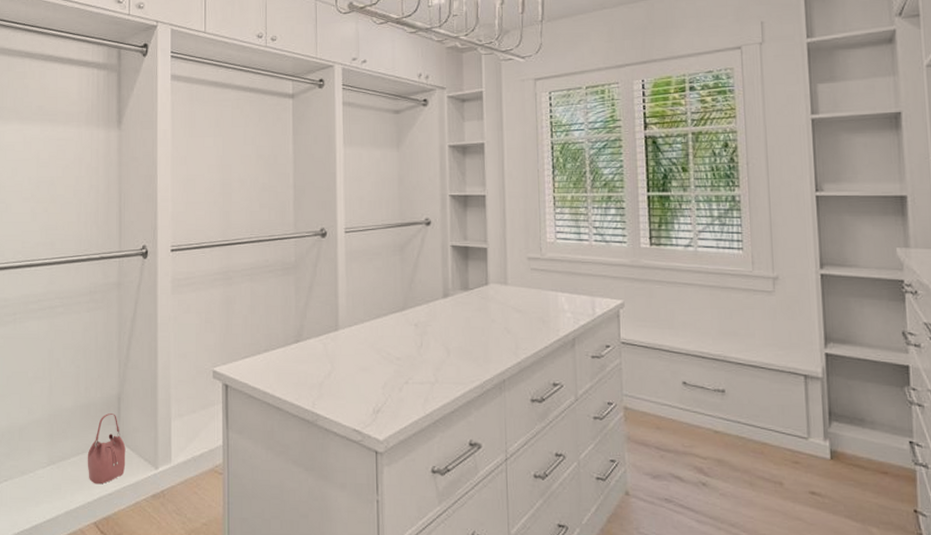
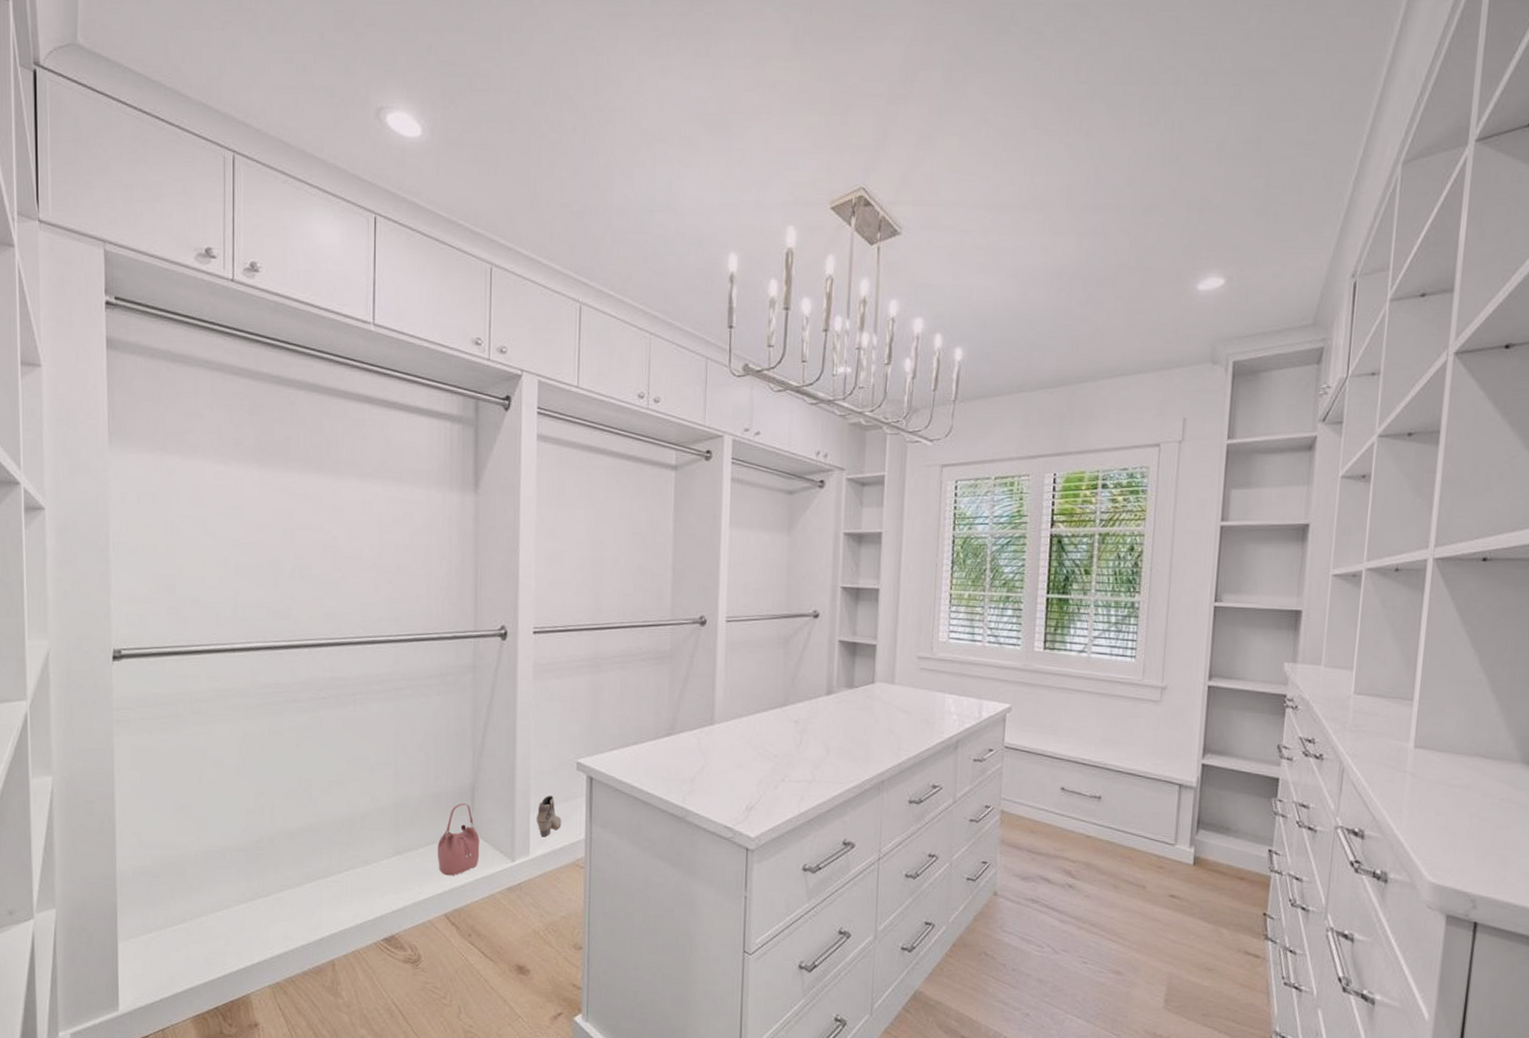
boot: none [177,403,200,445] -> present [536,795,562,837]

